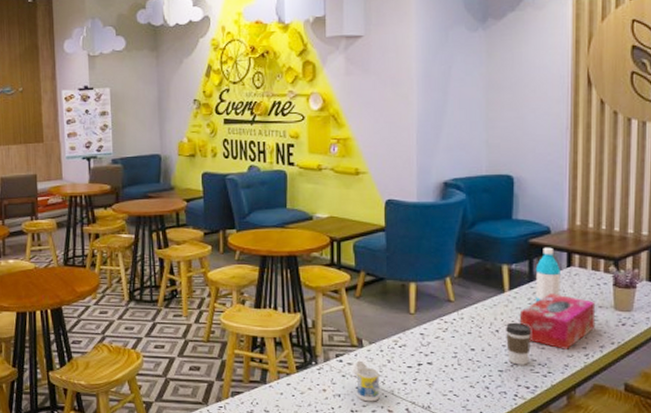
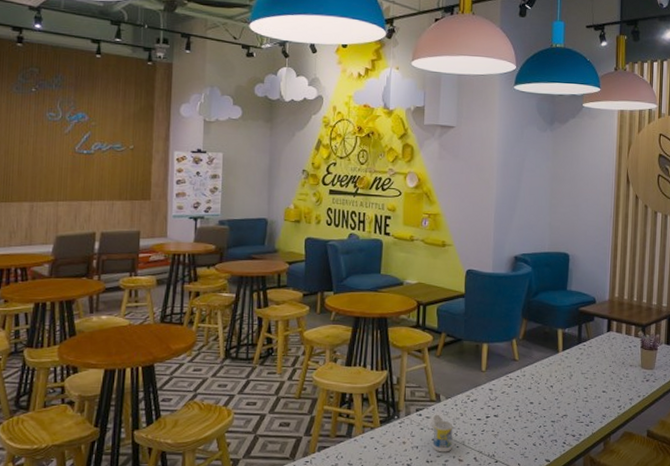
coffee cup: present [505,322,532,365] -> none [558,379,579,416]
tissue box: present [519,294,596,350] -> none [569,354,628,402]
water bottle: present [535,247,560,302] -> none [582,315,602,361]

